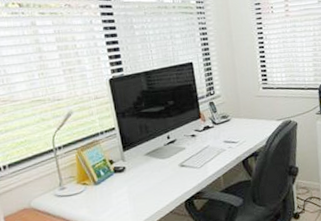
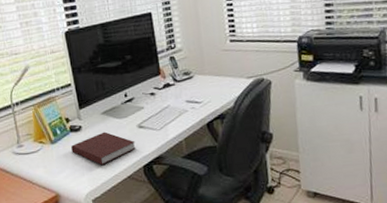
notebook: none [115,171,178,202] -> present [71,131,136,165]

